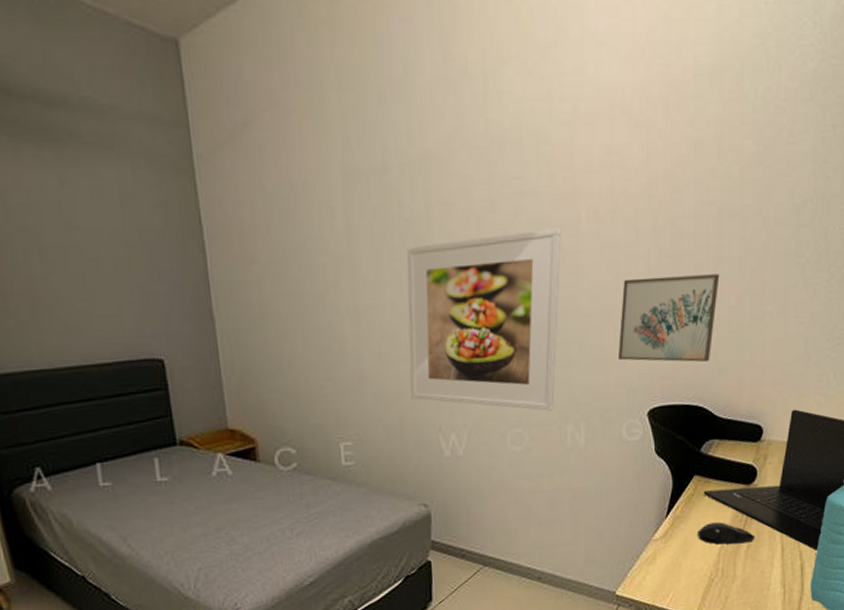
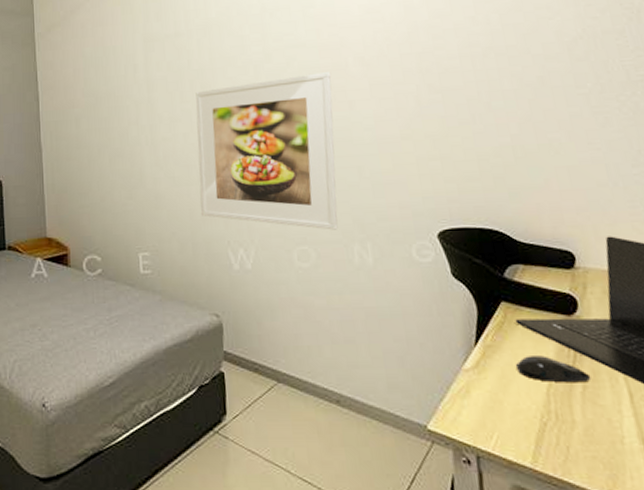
wall art: present [617,274,720,363] -> none [395,105,499,187]

